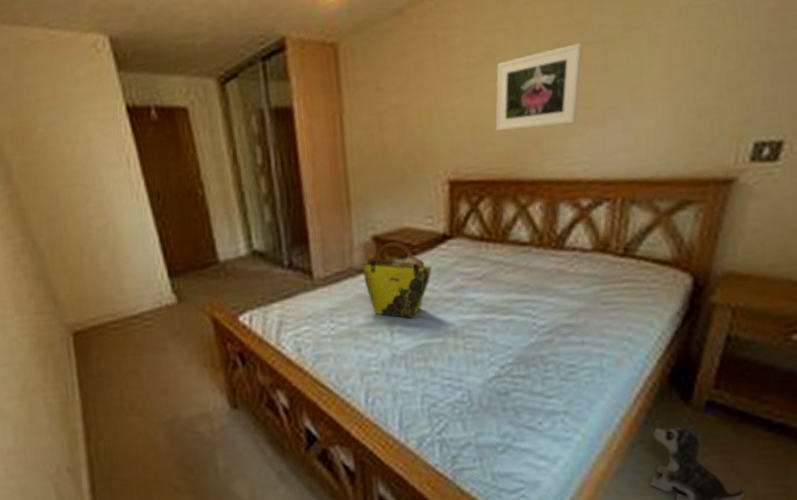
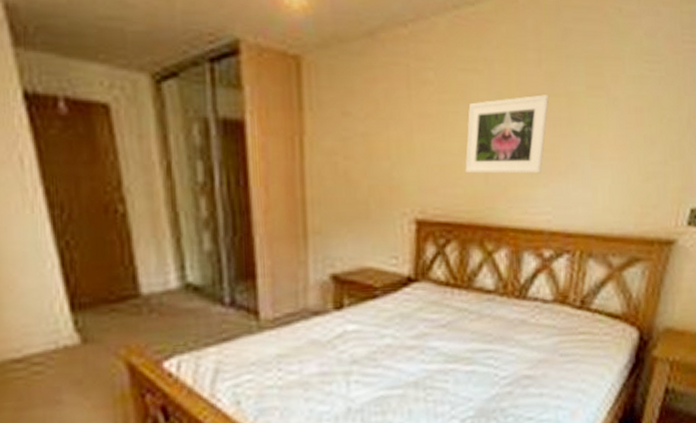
tote bag: present [362,241,432,319] -> none [318,281,394,368]

